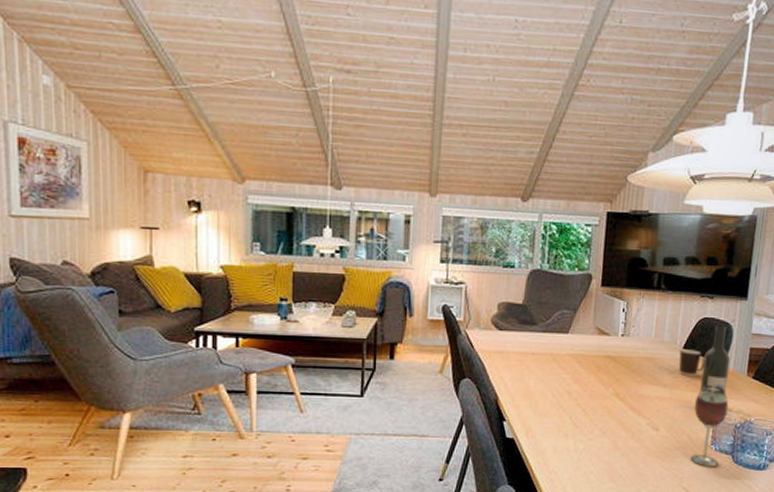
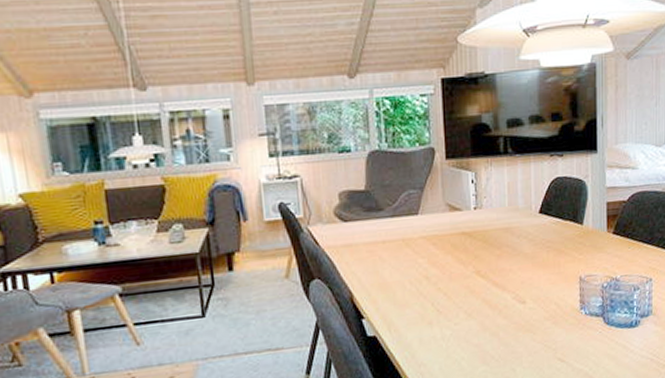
mug: present [678,349,705,376] -> none [536,212,563,242]
wineglass: present [690,385,729,467] -> none [558,246,593,333]
wine bottle: present [700,325,731,392] -> none [561,183,589,254]

